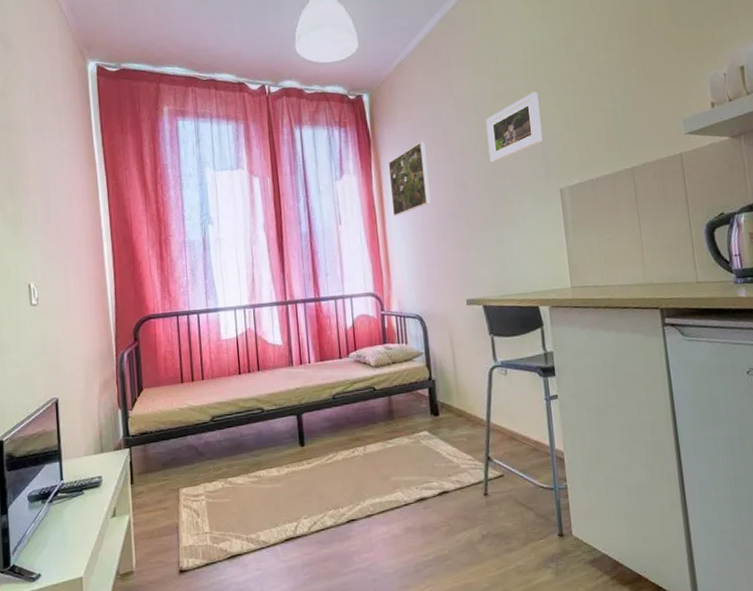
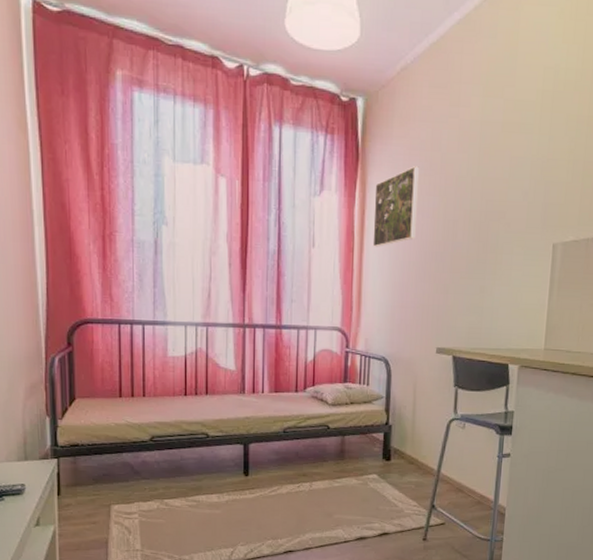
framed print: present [485,91,543,163] -> none [486,128,551,204]

